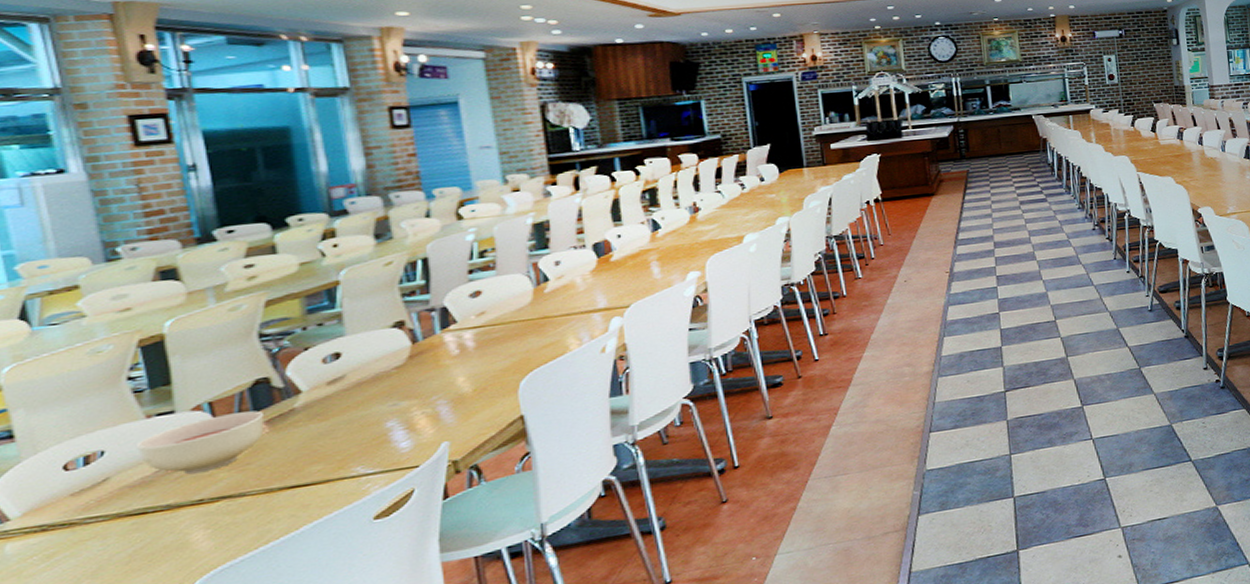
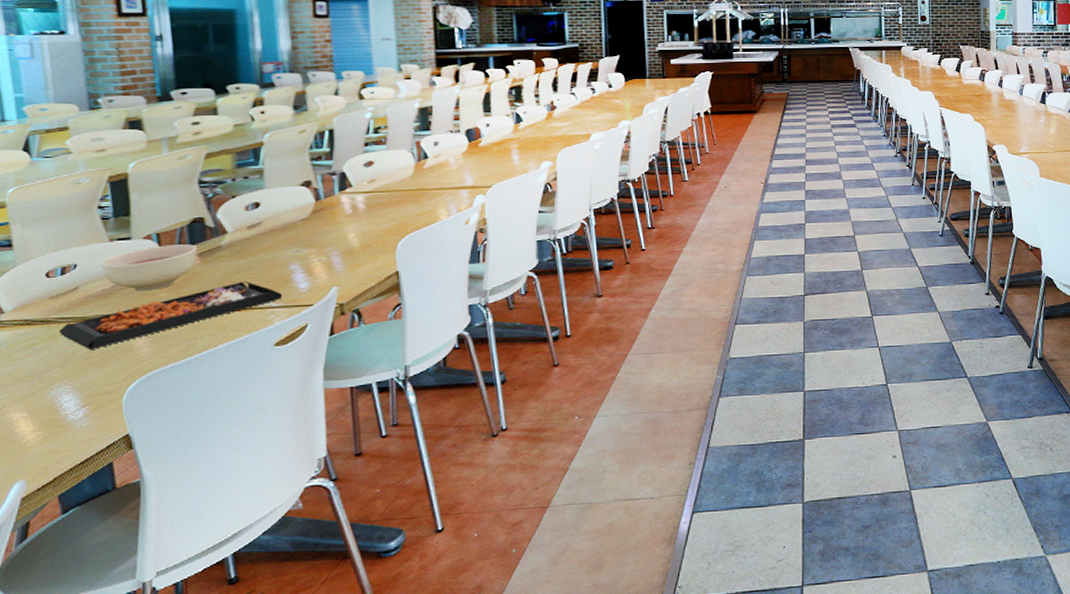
food tray: none [87,447,378,552] -> present [59,281,282,350]

